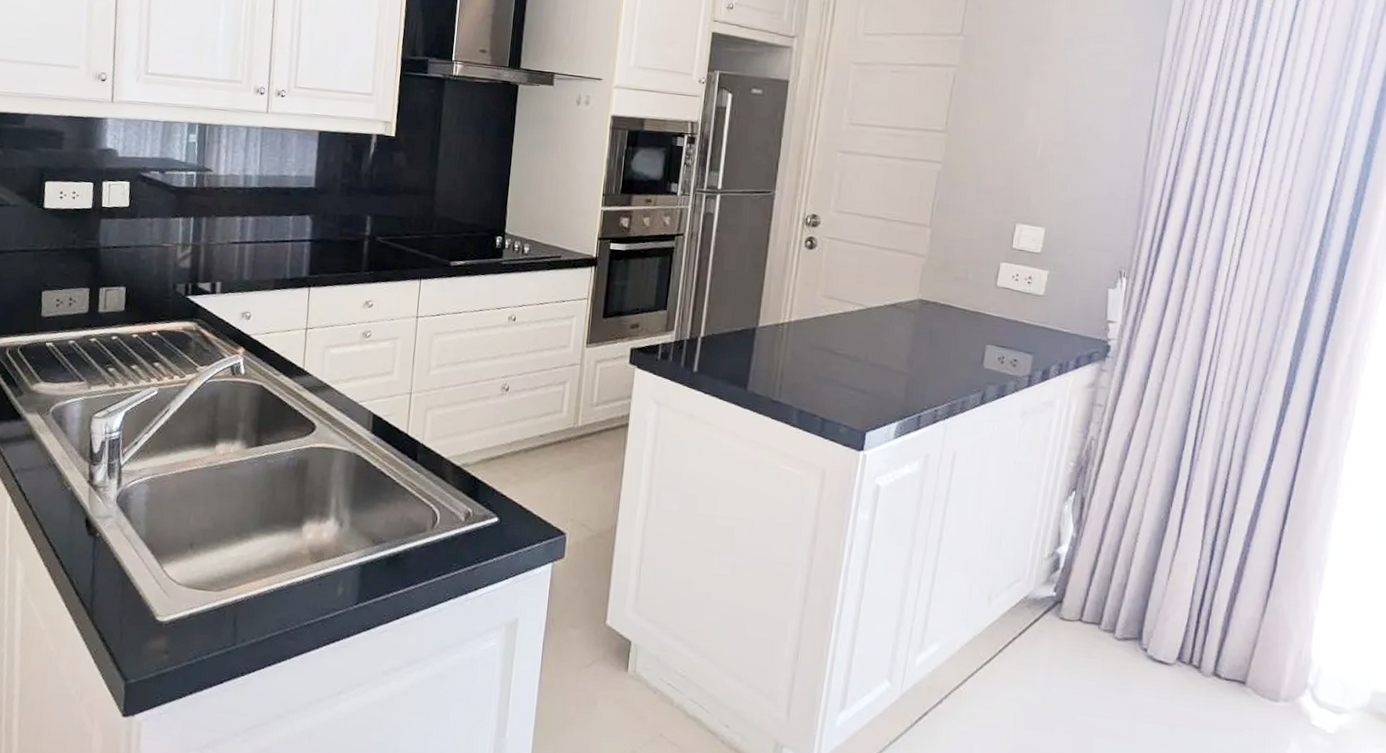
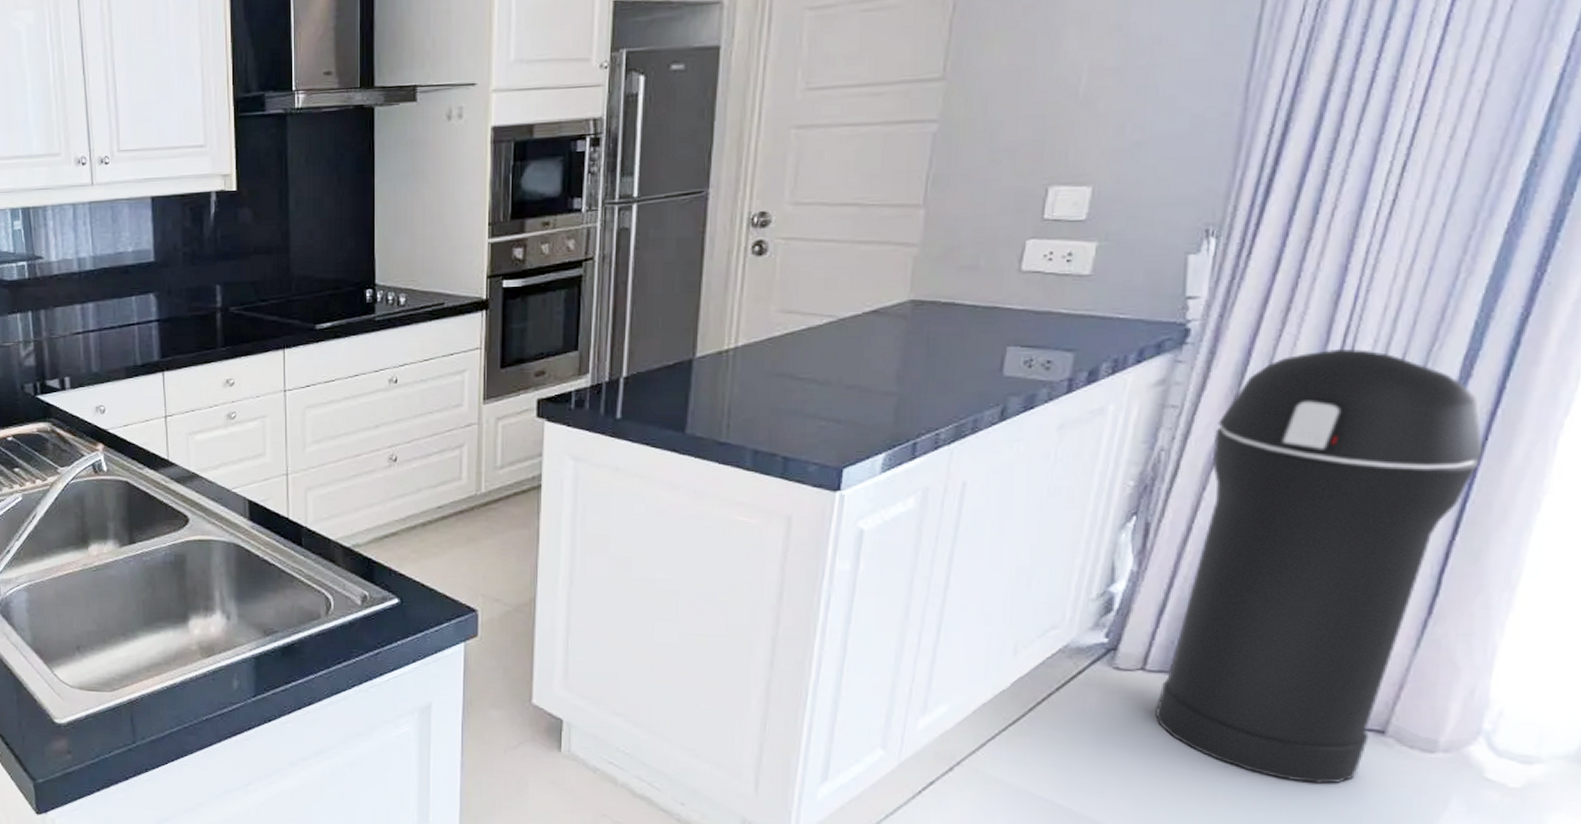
trash can: none [1089,372,1299,725] -> present [1155,349,1483,784]

